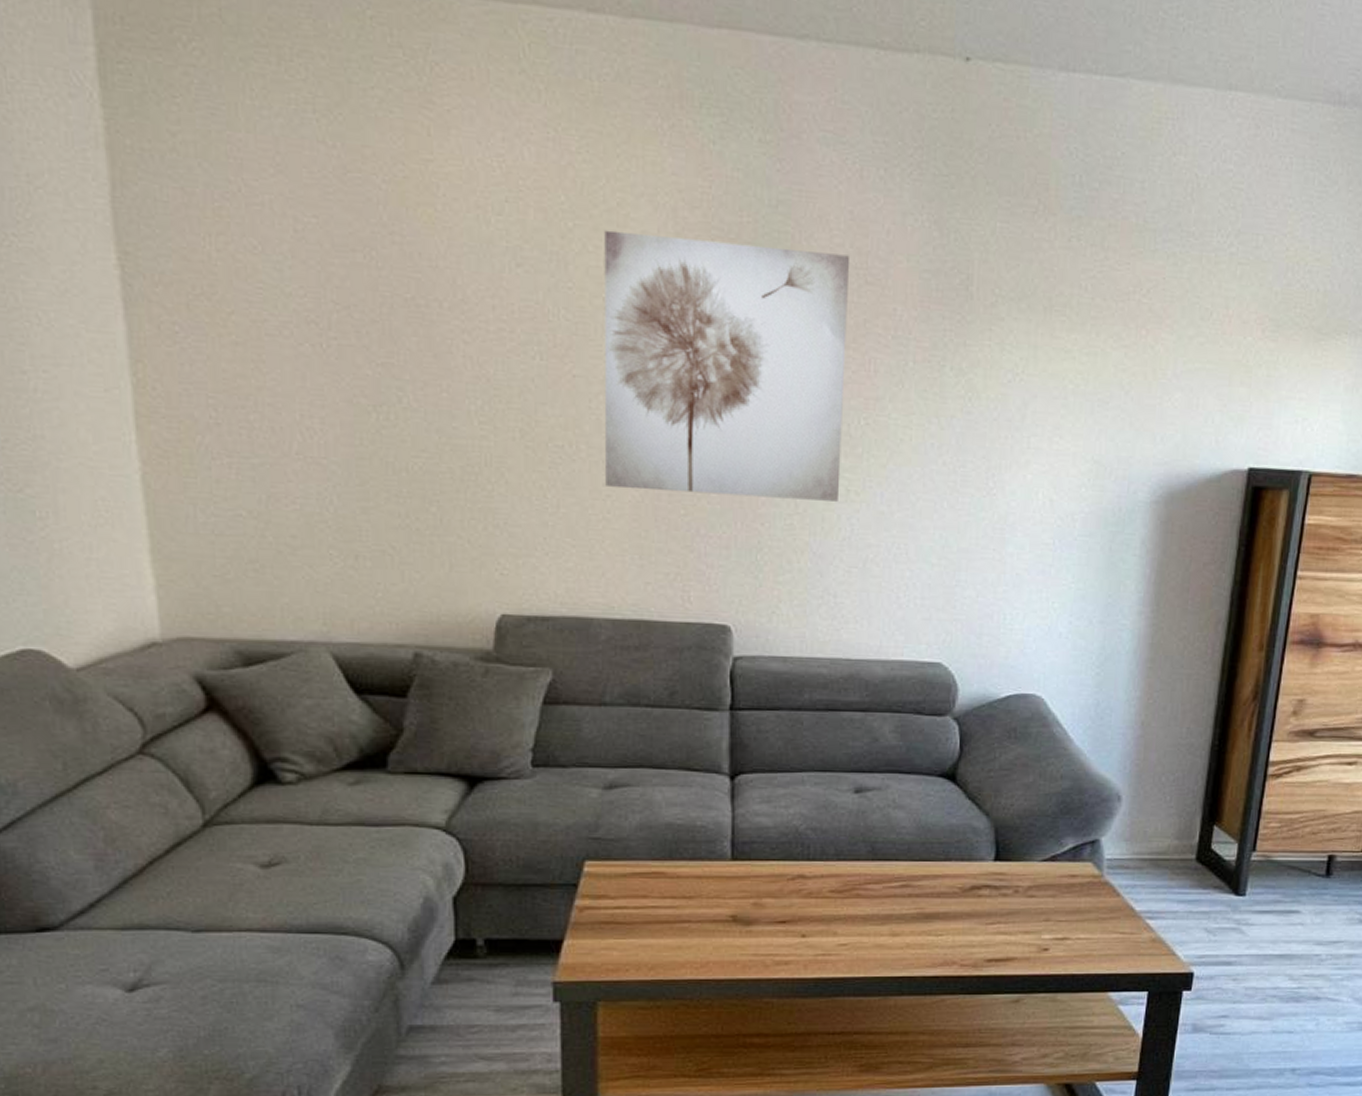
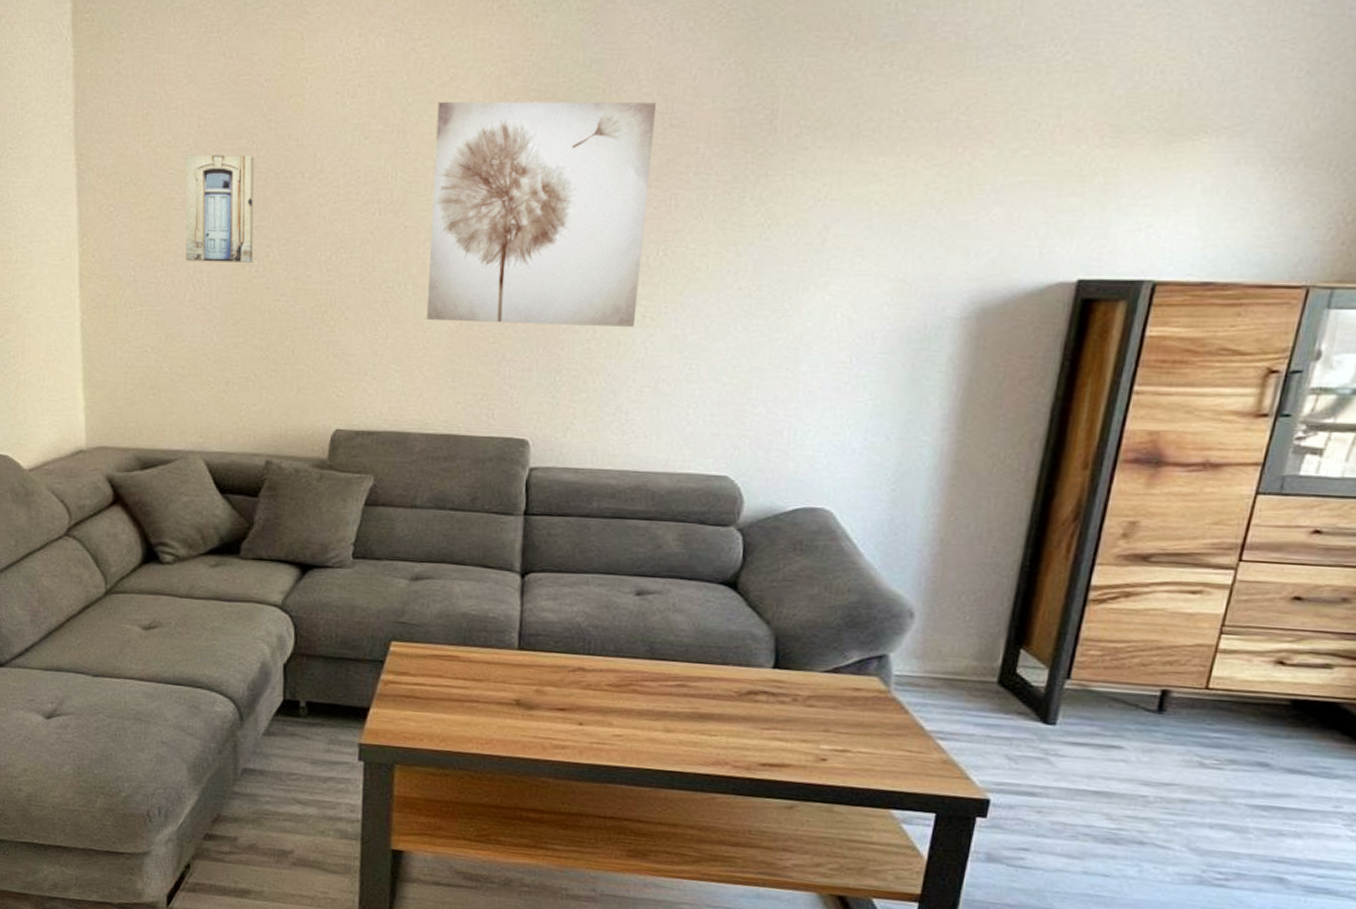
wall art: none [278,266,380,409] -> present [185,155,255,263]

